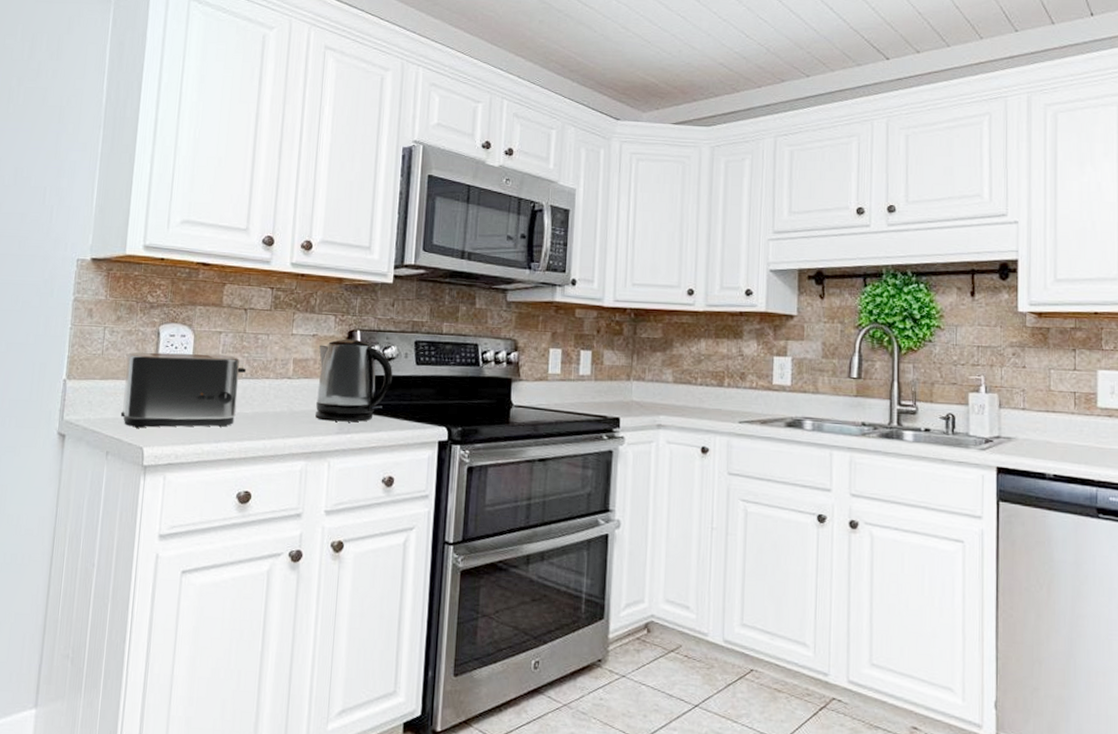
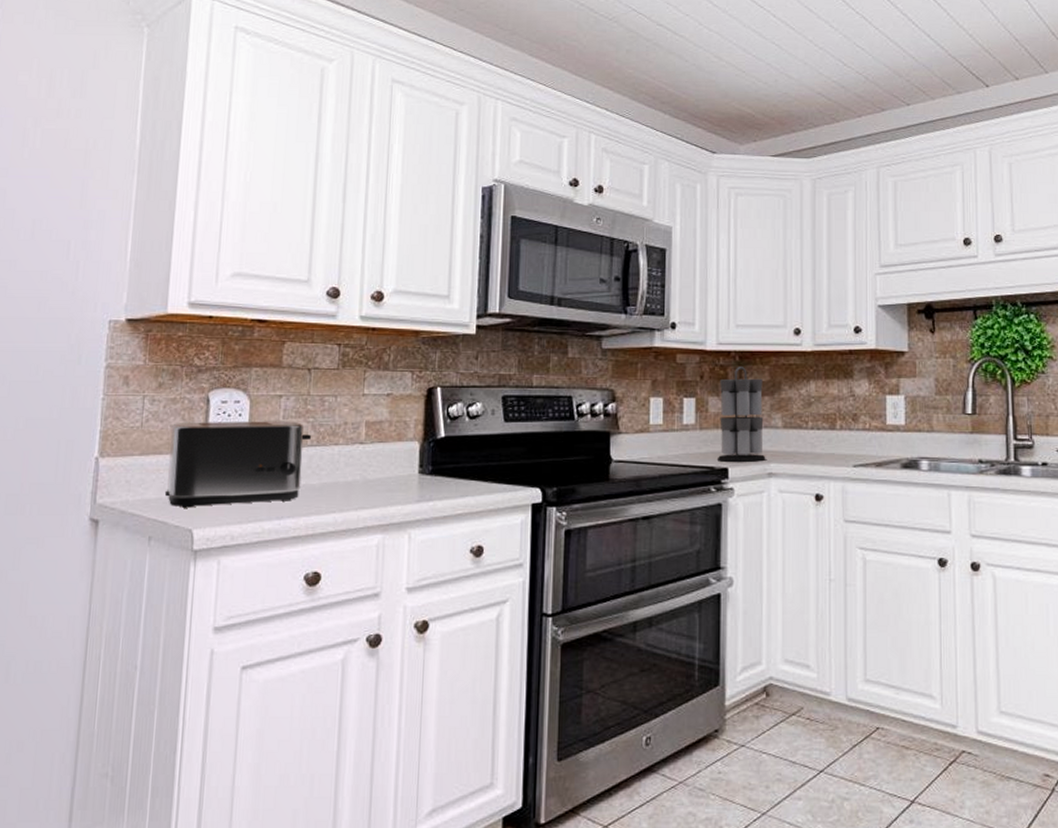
kettle: present [315,339,393,422] -> none [392,397,479,488]
spice rack: none [610,323,656,415] -> present [718,367,766,463]

